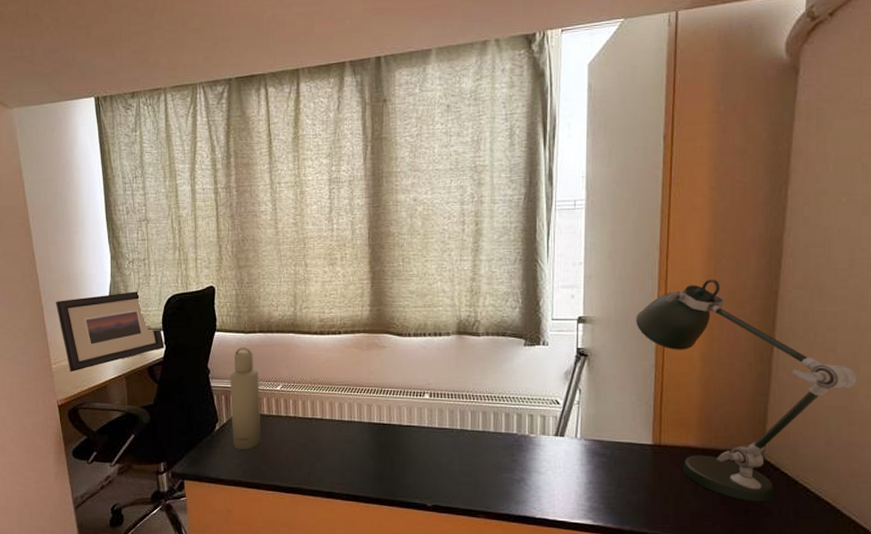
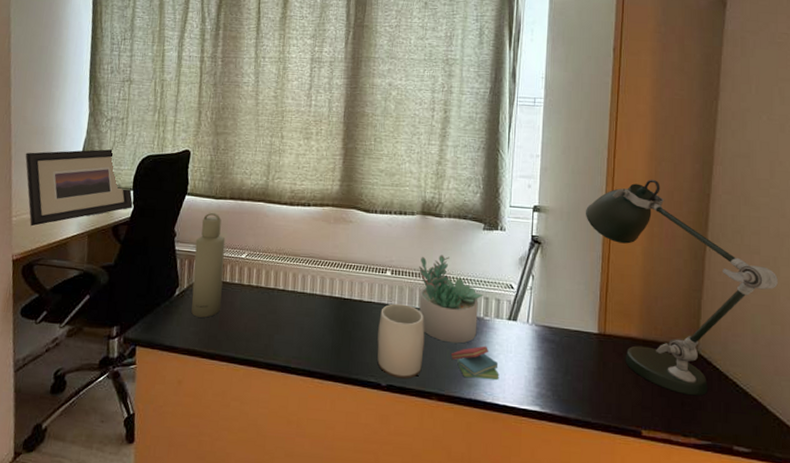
mug: none [420,426,468,499] -> present [377,303,425,380]
succulent plant: none [458,374,528,462] -> present [419,255,484,344]
sticky notes: none [496,463,548,495] -> present [450,346,499,380]

